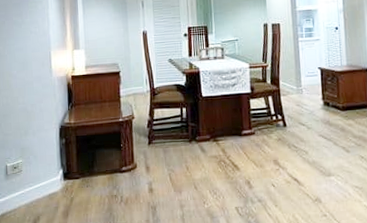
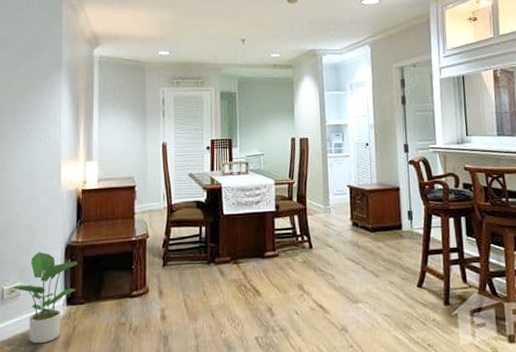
potted plant: none [14,133,72,214] -> present [11,252,78,344]

